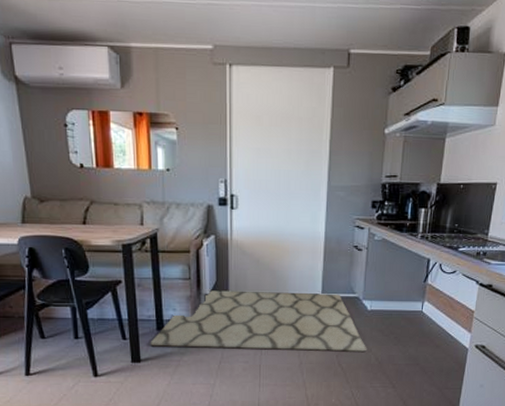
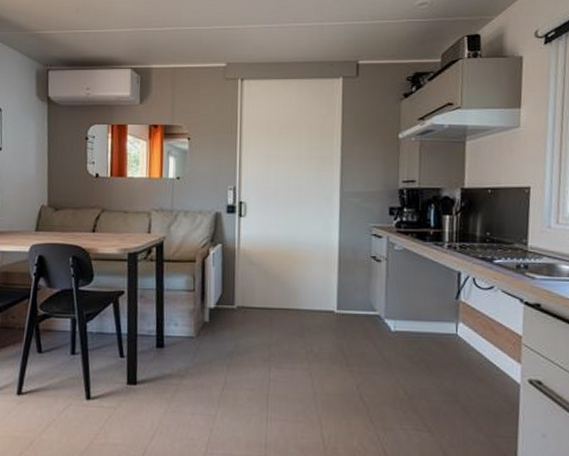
rug: present [150,290,367,352] -> none [148,304,393,383]

